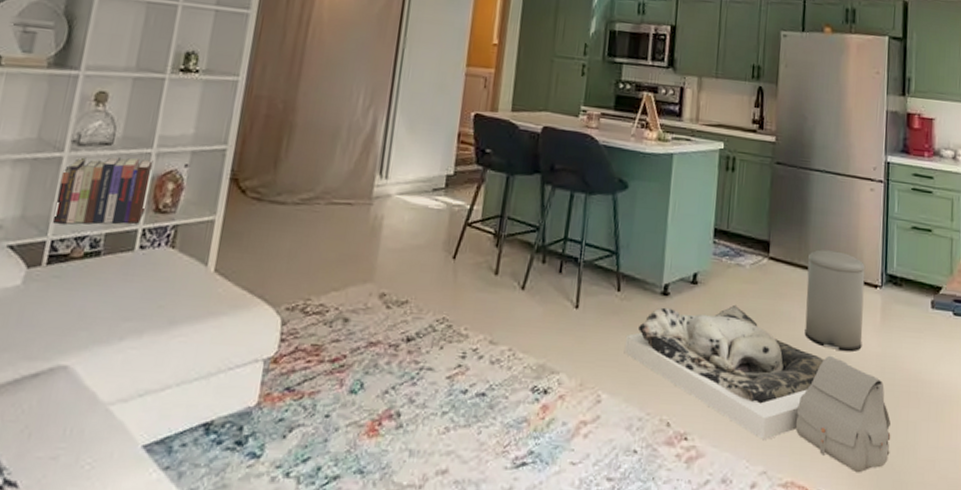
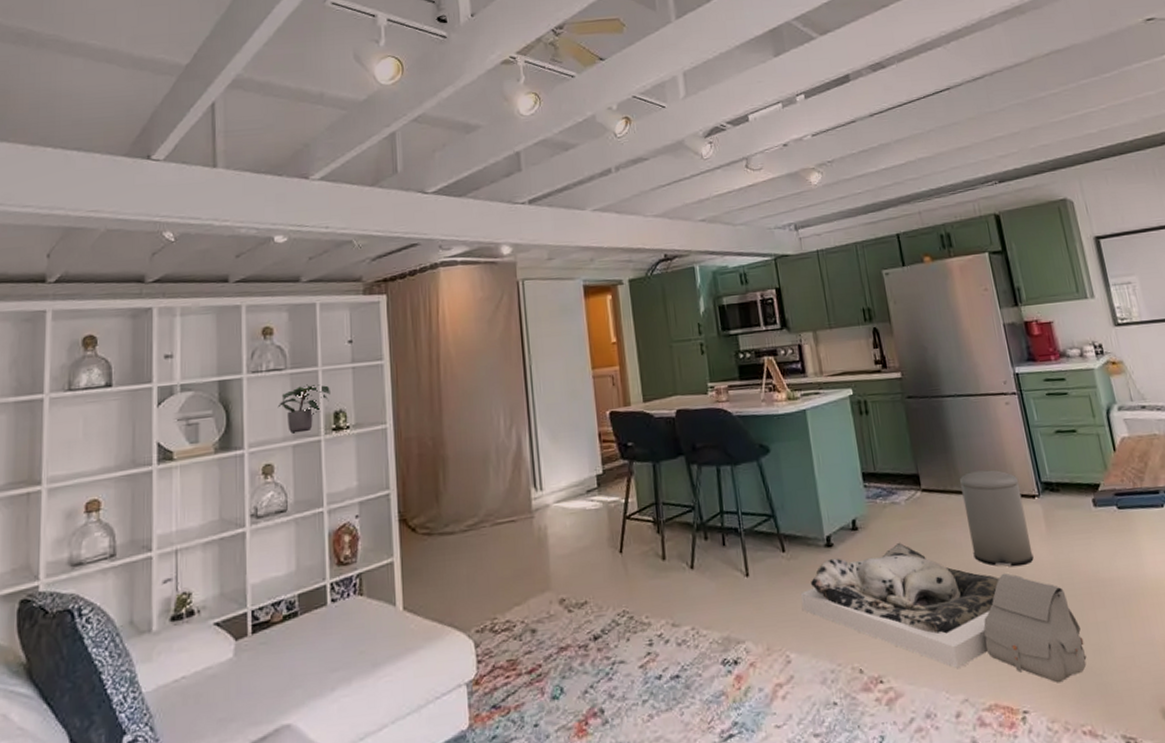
books: present [52,157,154,225] -> none [248,517,328,596]
potted plant: none [126,17,187,67] -> present [277,384,330,434]

